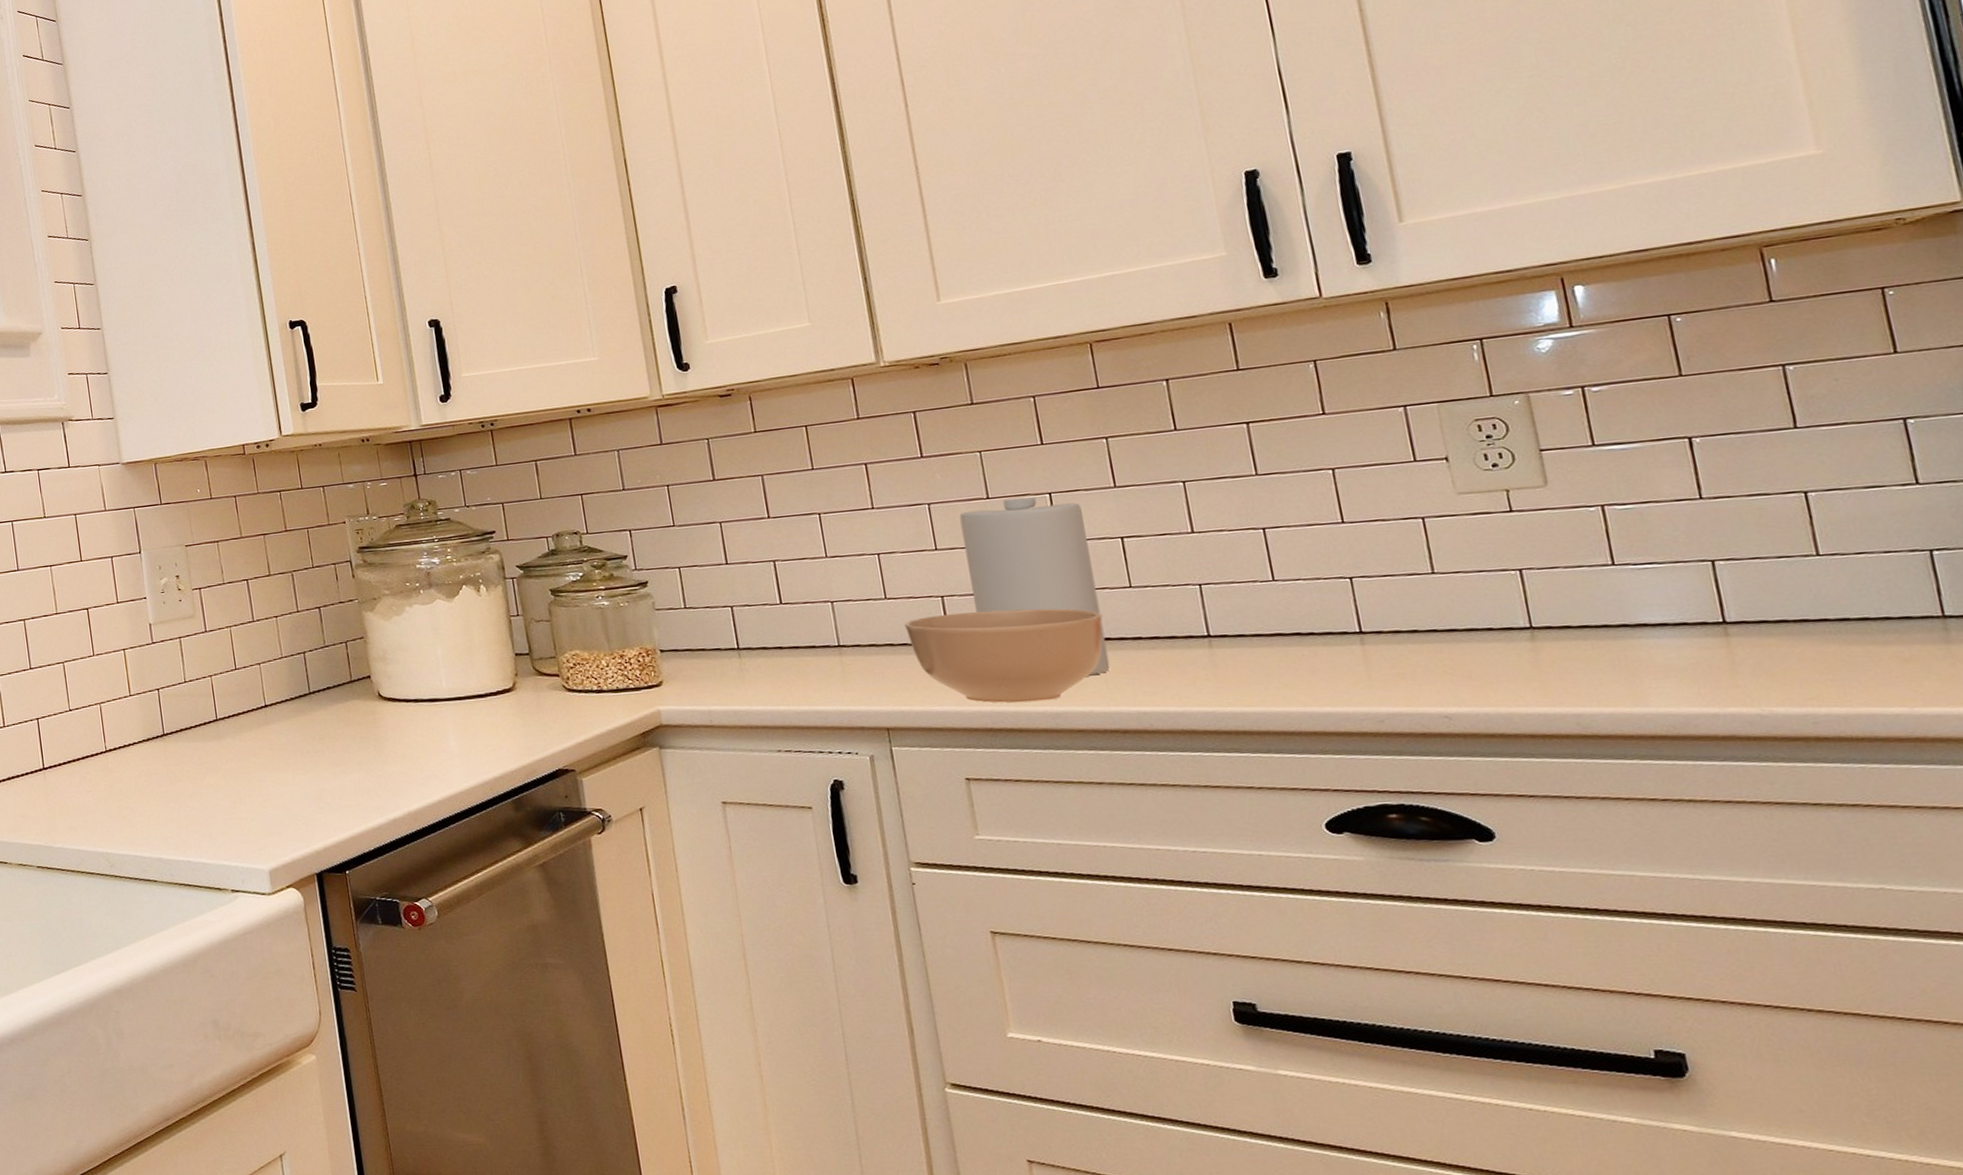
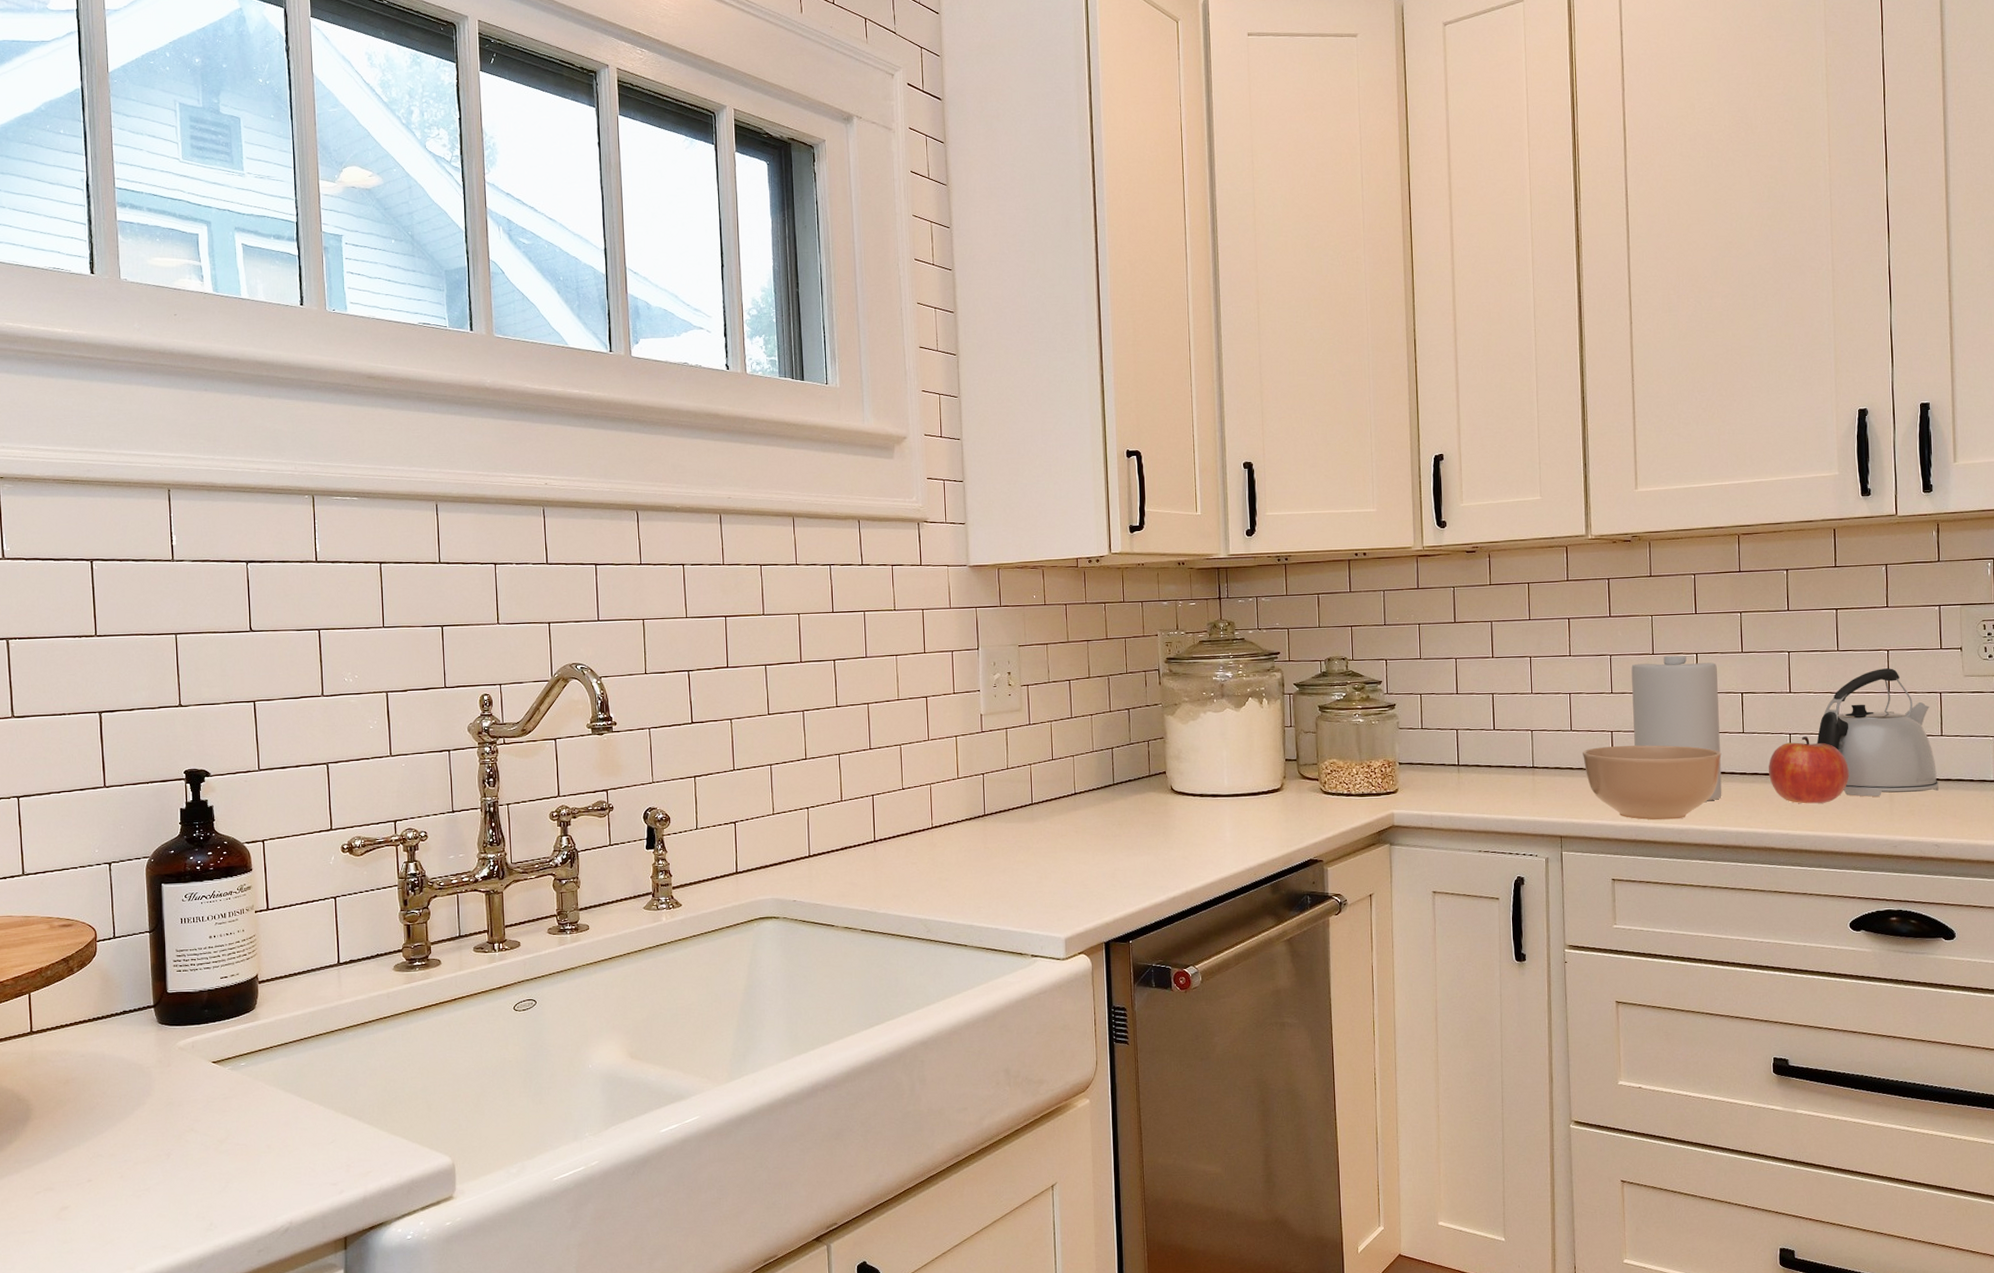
fruit: none [1173,586,1298,673] -> present [1769,736,1849,804]
kettle: none [1241,491,1439,659] -> present [1816,668,1939,797]

